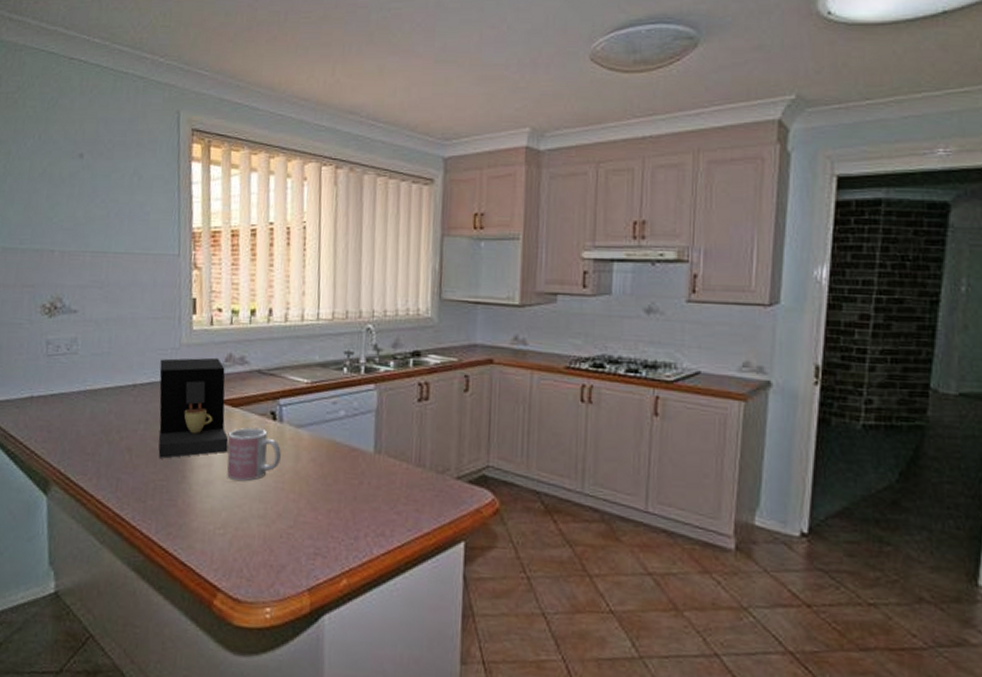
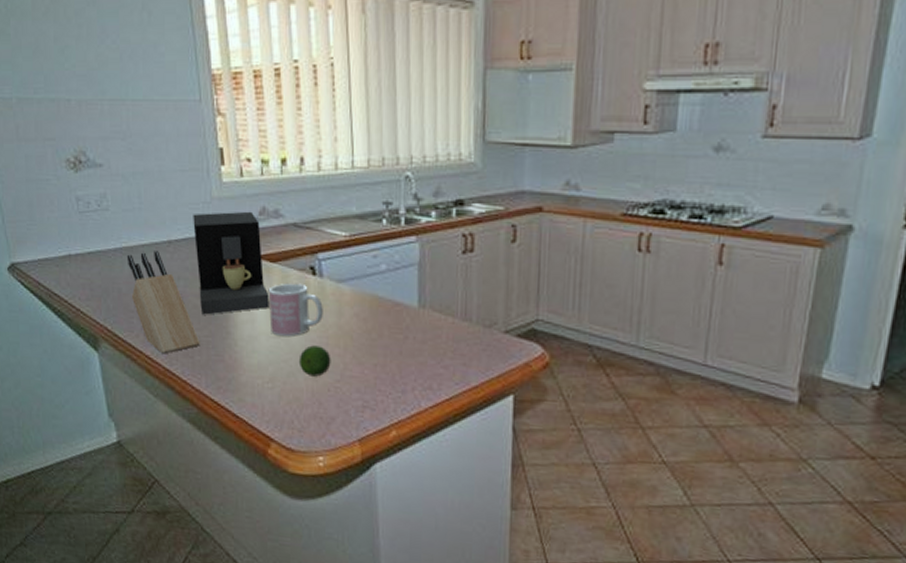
knife block: none [89,393,155,499] -> present [126,249,200,354]
fruit: none [252,490,286,523] -> present [298,345,331,377]

